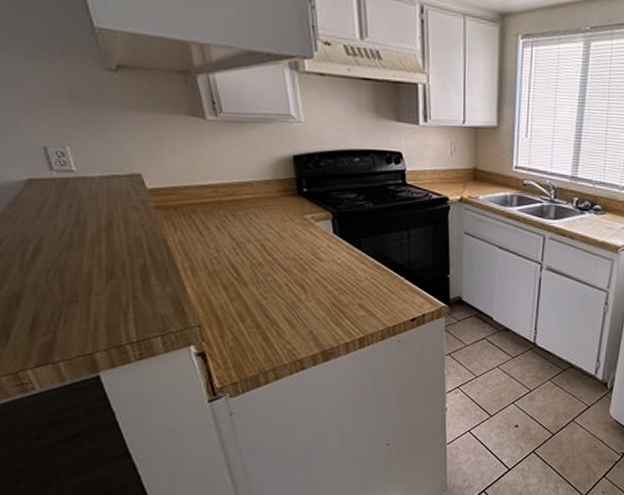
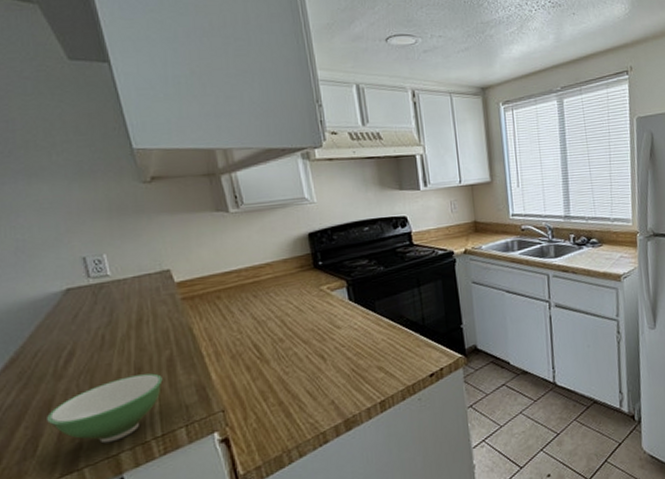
bowl: none [17,279,137,342] -> present [47,373,163,444]

